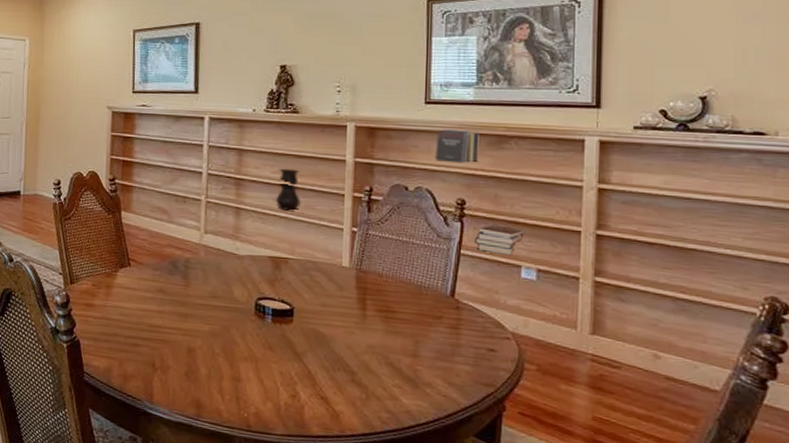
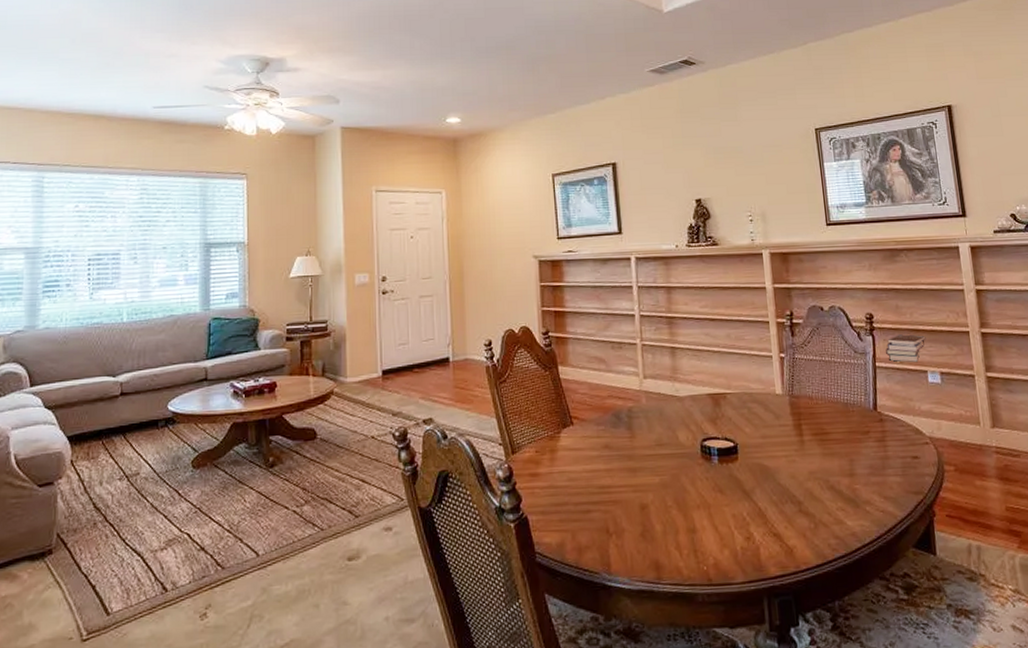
vase: present [275,168,301,211] -> none [707,301,730,344]
books: present [435,129,479,164] -> none [840,247,878,280]

